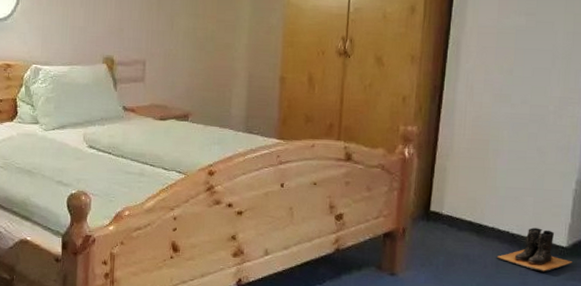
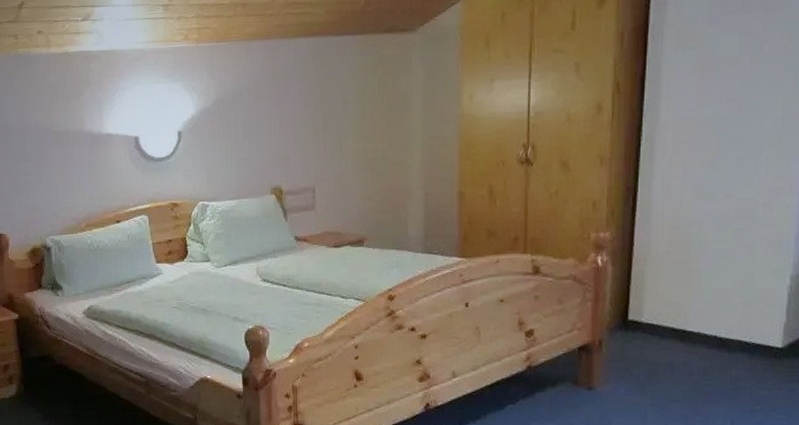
boots: present [496,228,572,272] -> none [704,330,789,376]

